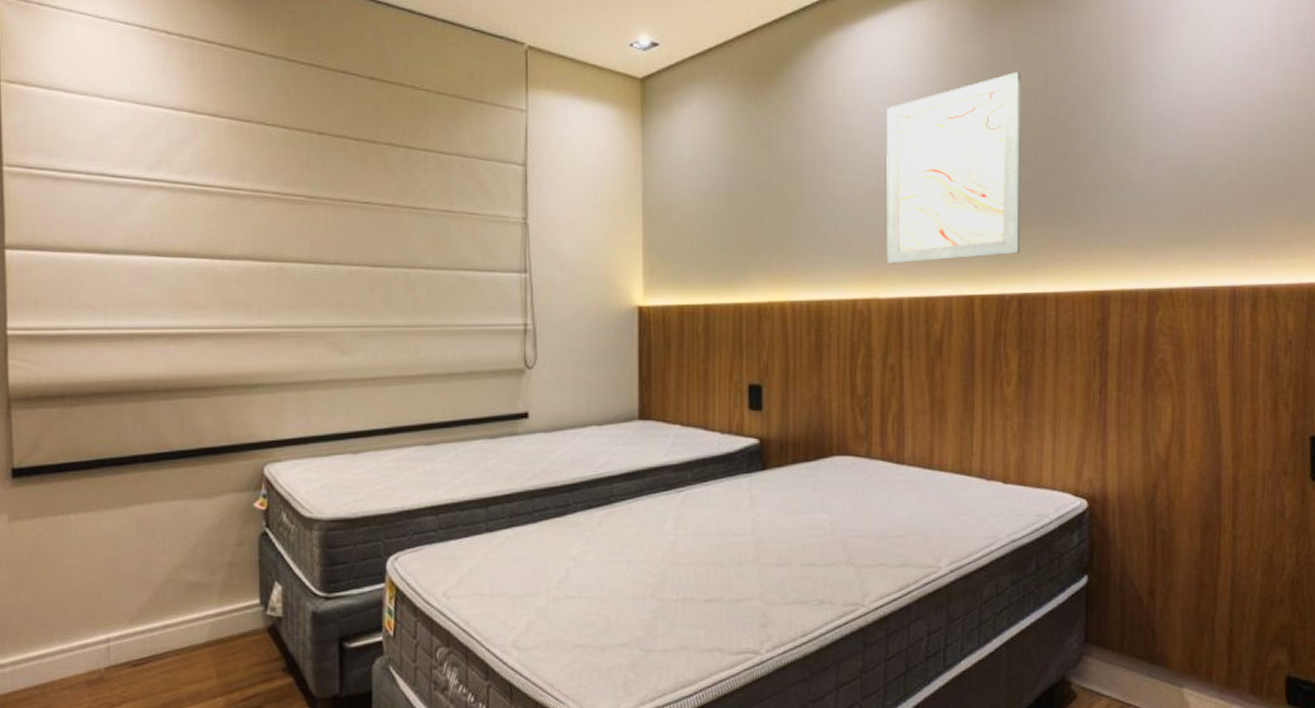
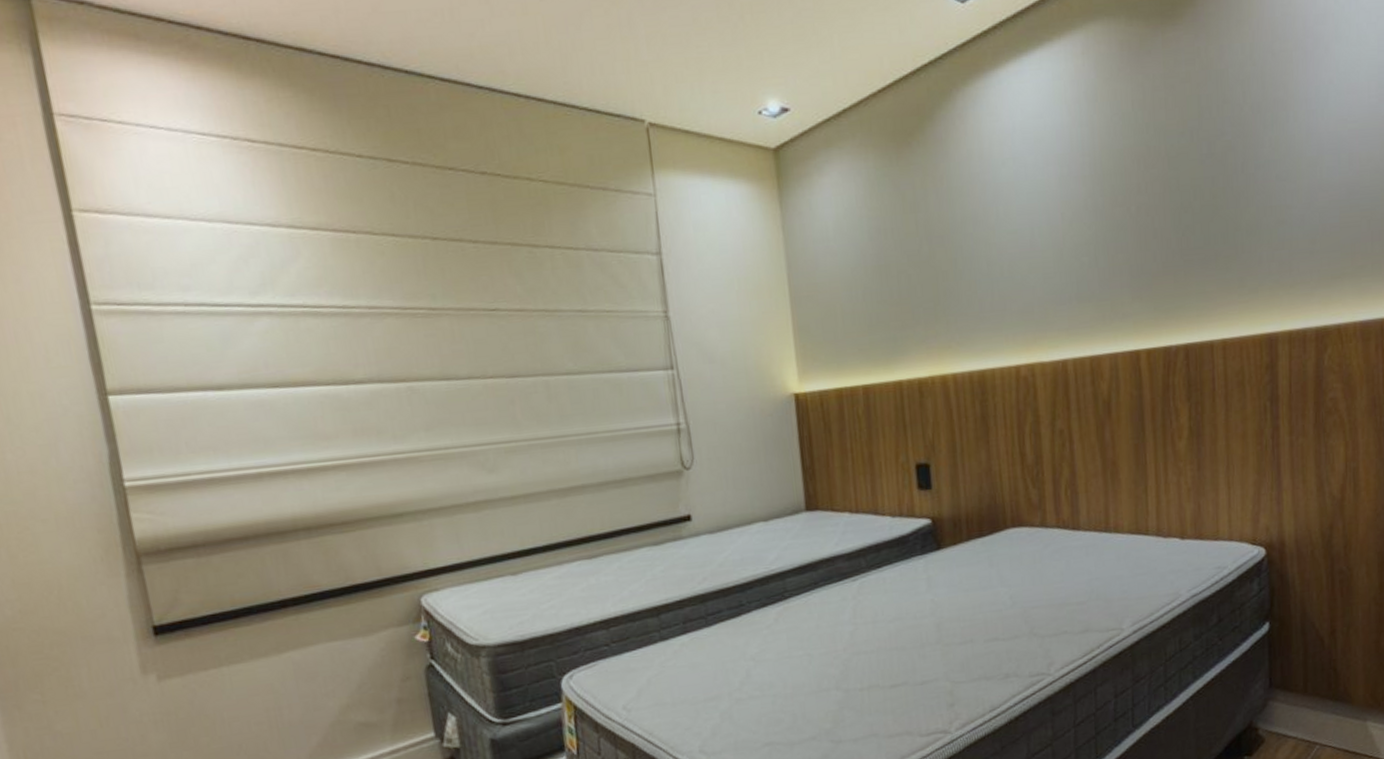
wall art: present [886,71,1021,264] -> none [1036,107,1184,326]

